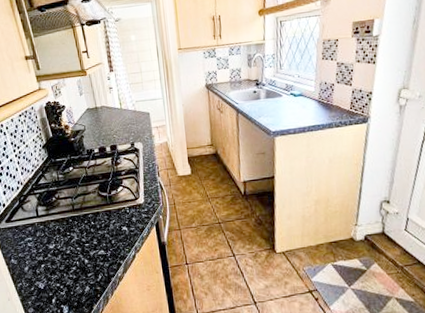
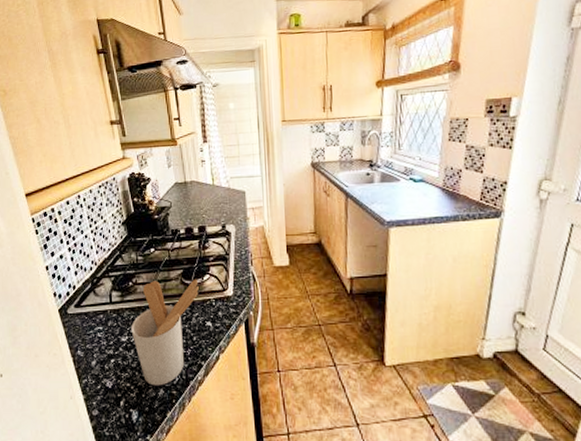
utensil holder: none [57,191,114,284] -> present [131,279,199,386]

